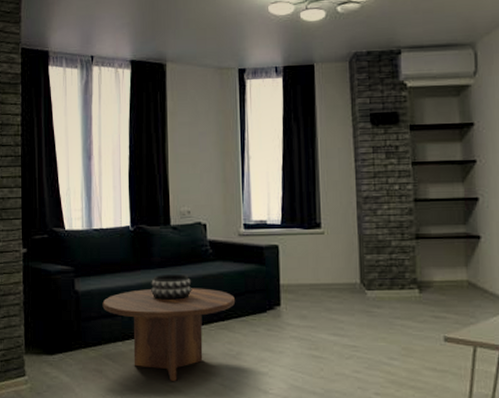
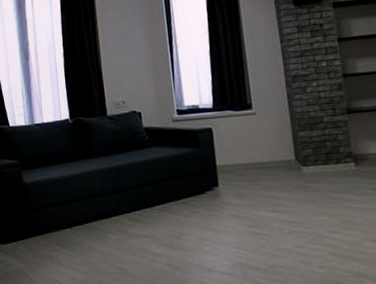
coffee table: present [102,288,236,381] -> none [49,173,175,263]
decorative bowl: present [151,273,192,300] -> none [93,161,132,187]

